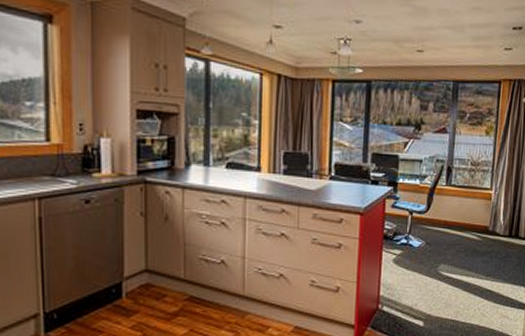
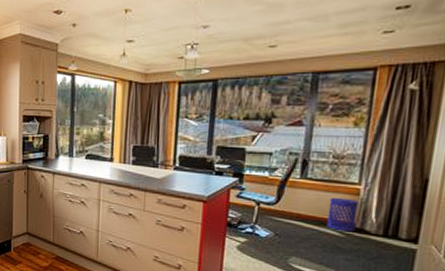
waste bin: none [467,202,491,235] -> present [326,197,359,232]

